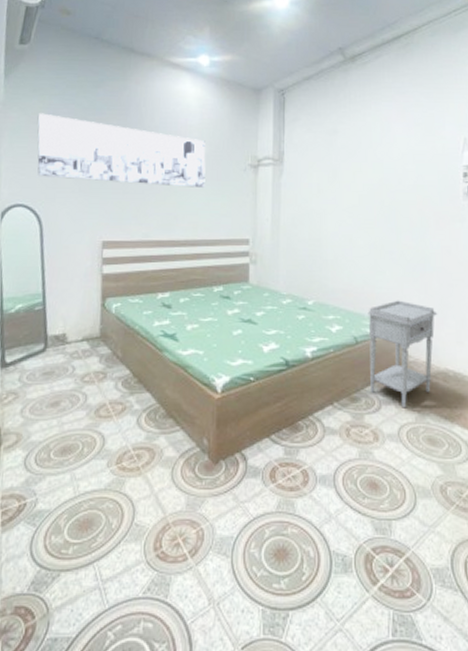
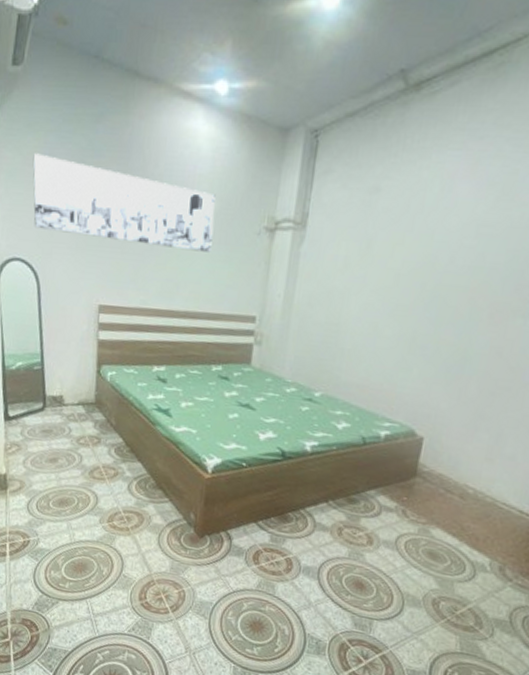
nightstand: present [368,300,438,409] -> none [372,403,469,519]

